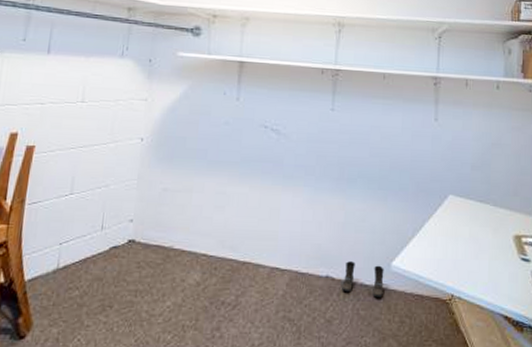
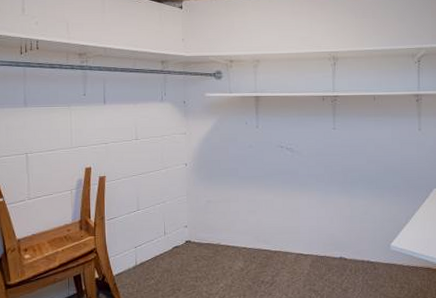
boots: present [342,261,384,298] -> none [353,245,386,271]

